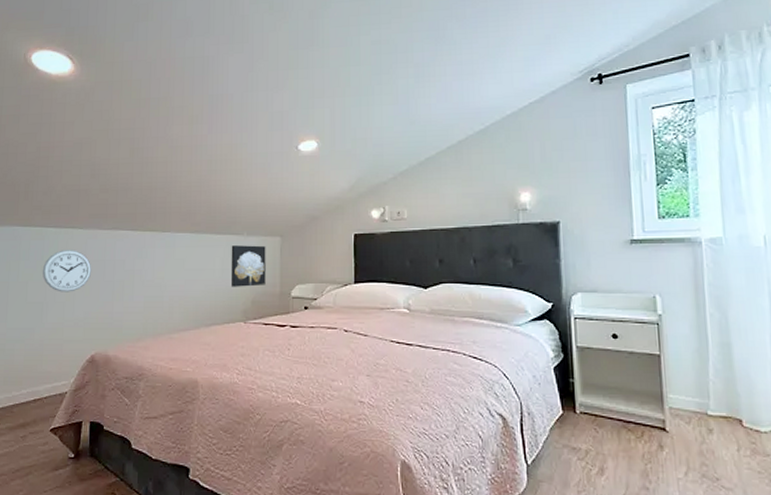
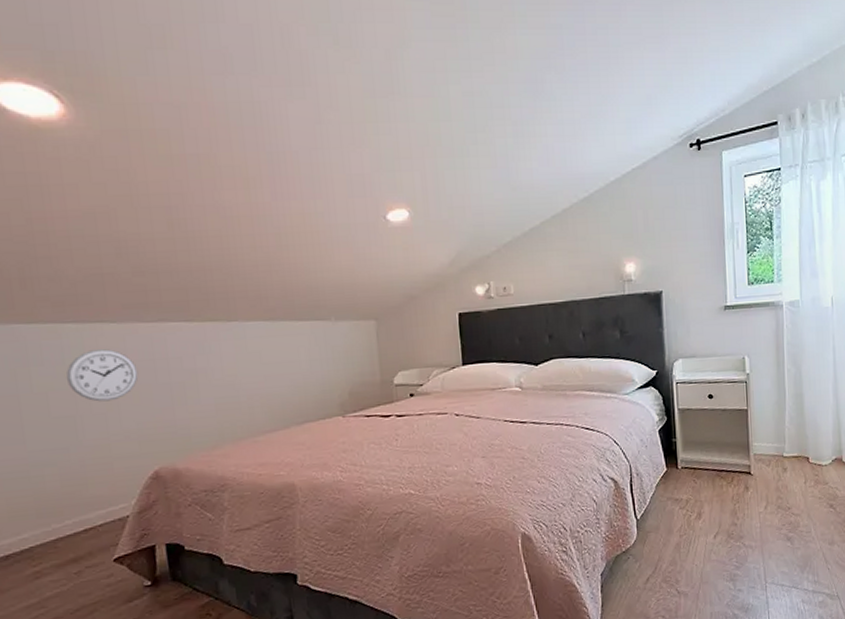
wall art: present [230,245,266,287] -> none [317,331,363,379]

